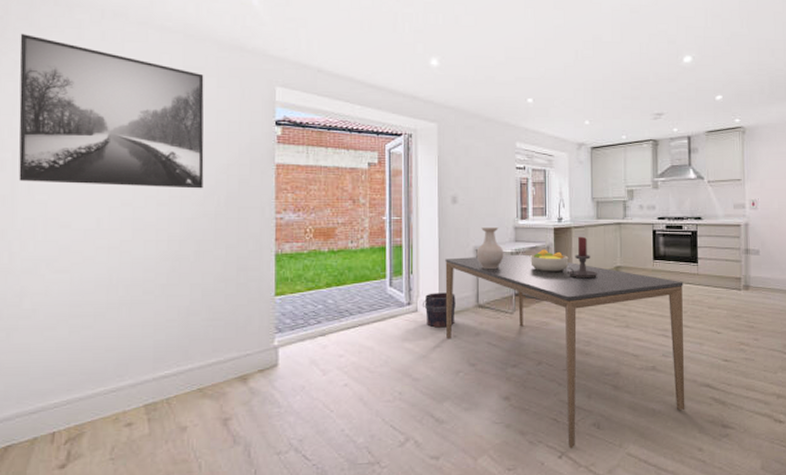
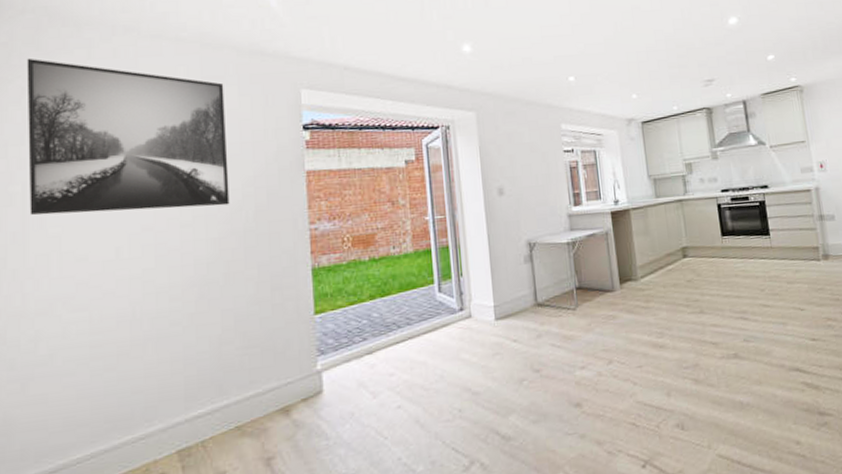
bucket: present [423,292,456,328] -> none [476,293,513,333]
dining table: present [445,254,685,449] -> none [497,243,776,456]
vase: present [476,228,504,269] -> none [529,217,560,263]
fruit bowl: present [530,249,569,273] -> none [588,235,631,261]
candle holder: present [564,236,598,279] -> none [626,218,664,264]

